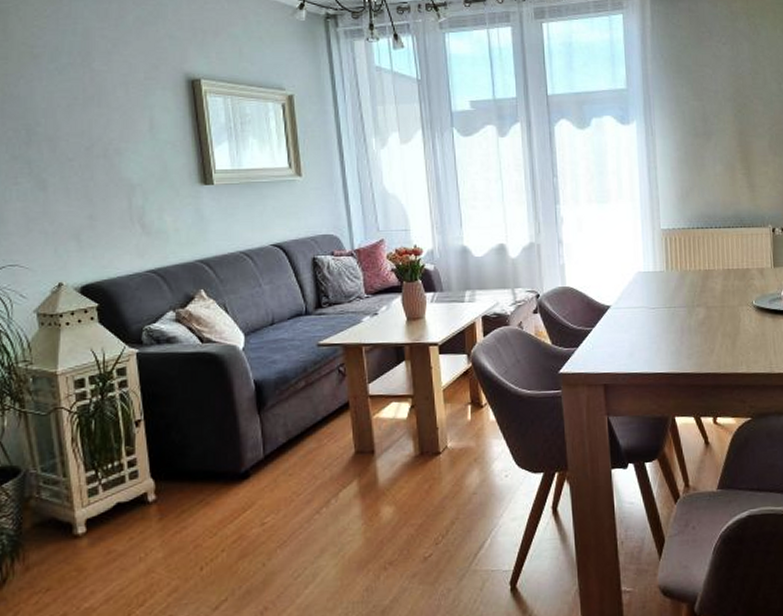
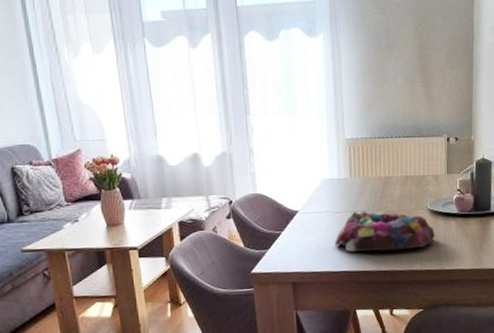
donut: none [650,306,762,352] -> present [334,211,435,252]

